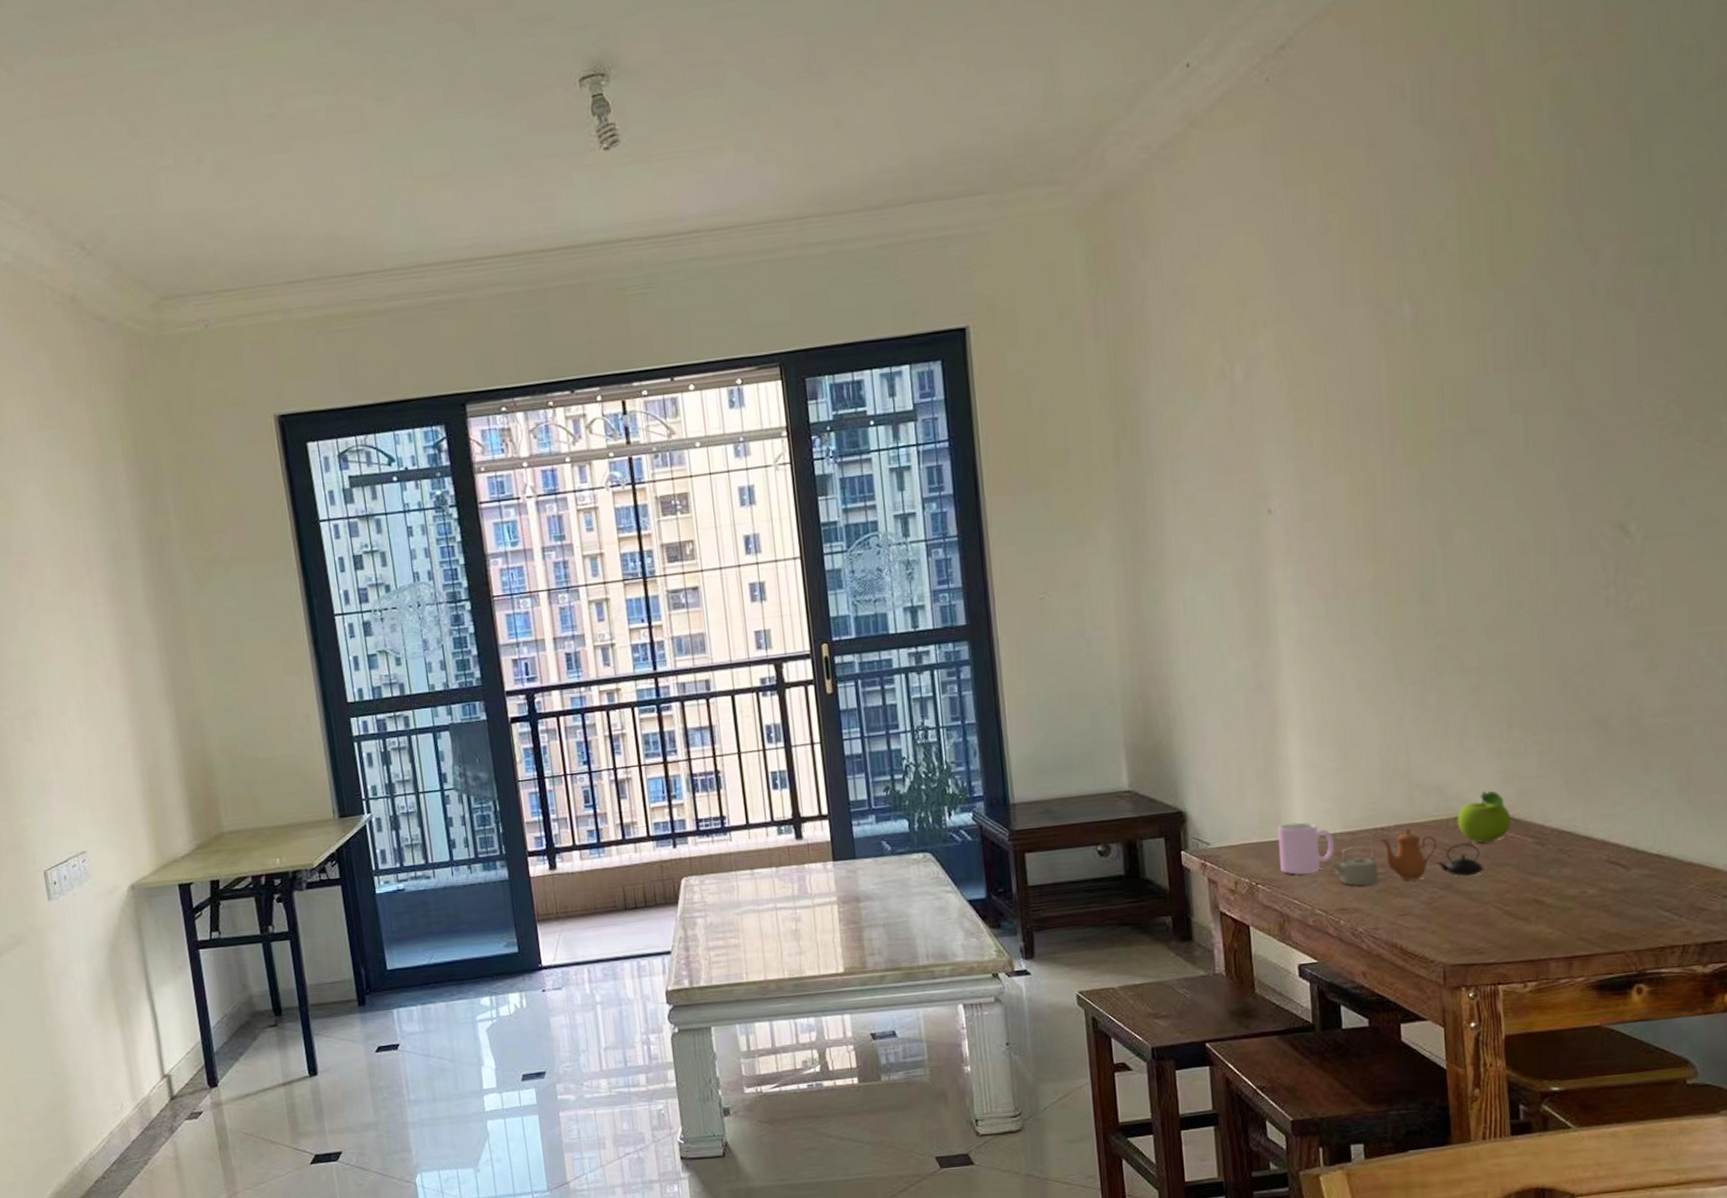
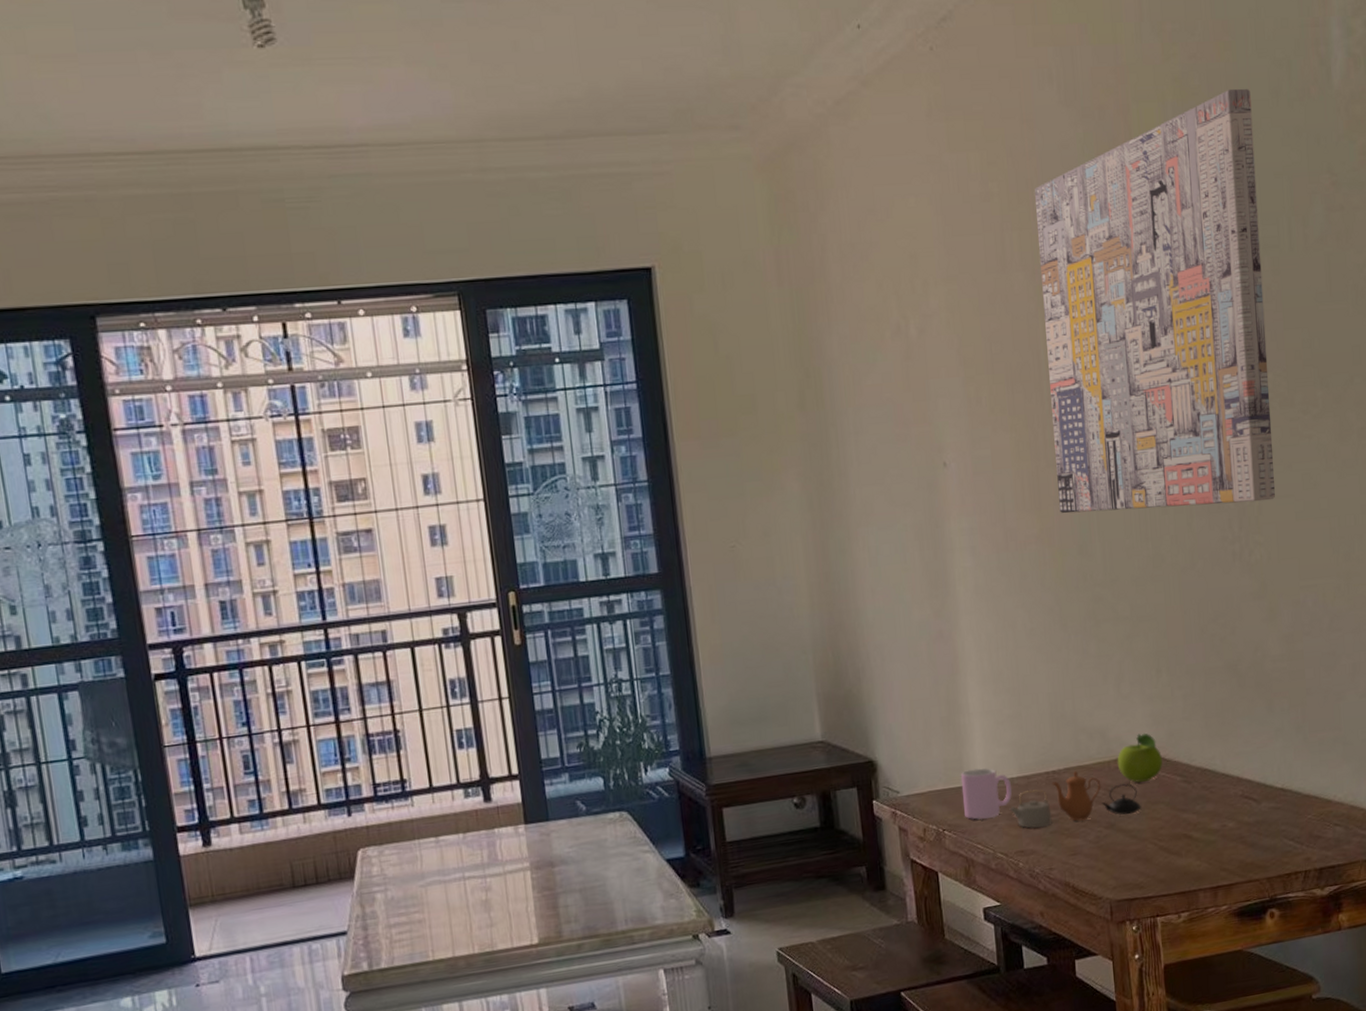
wall art: none [1381,83,1663,559] -> present [1035,88,1276,514]

